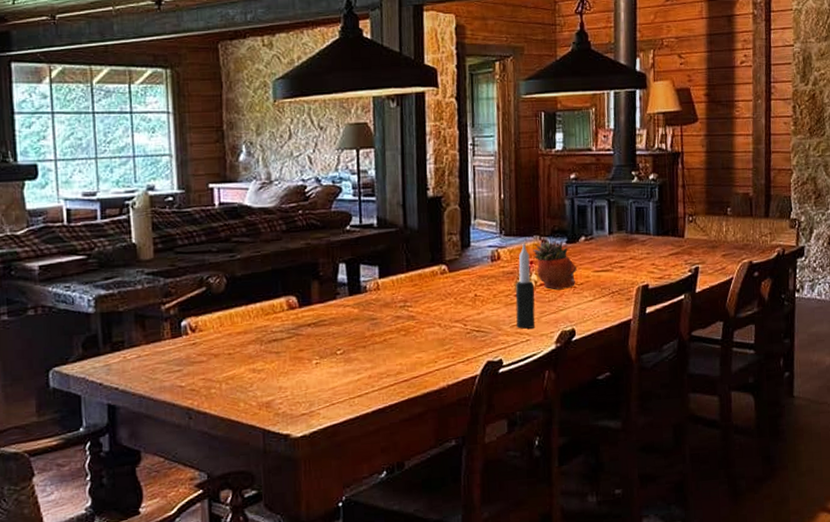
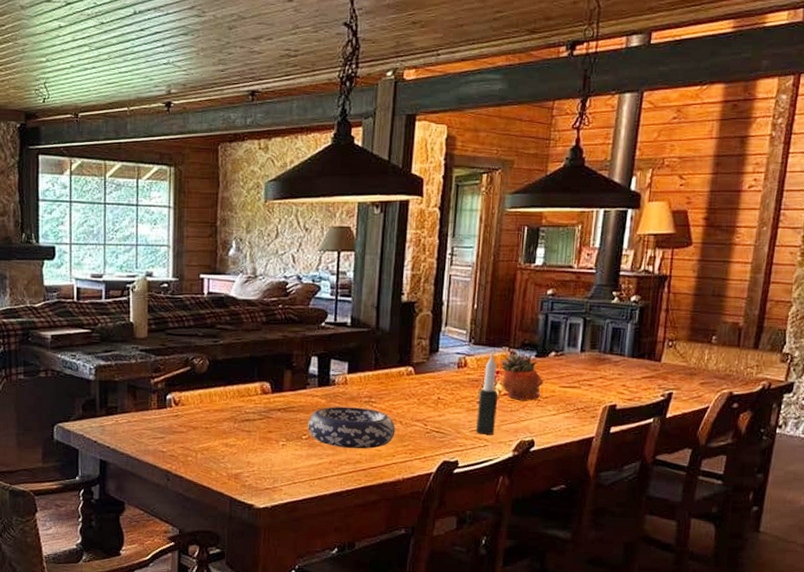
decorative bowl: none [341,313,435,359] -> present [308,406,396,449]

